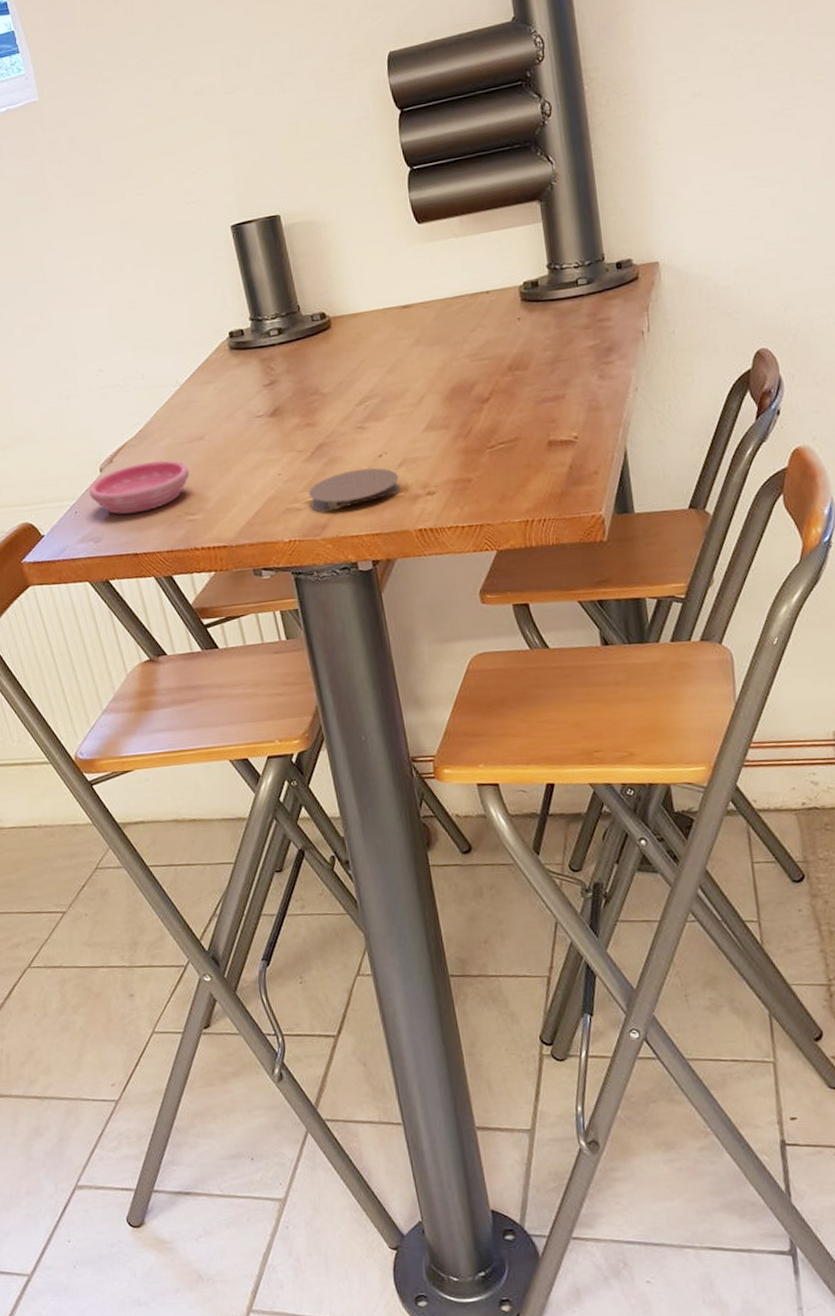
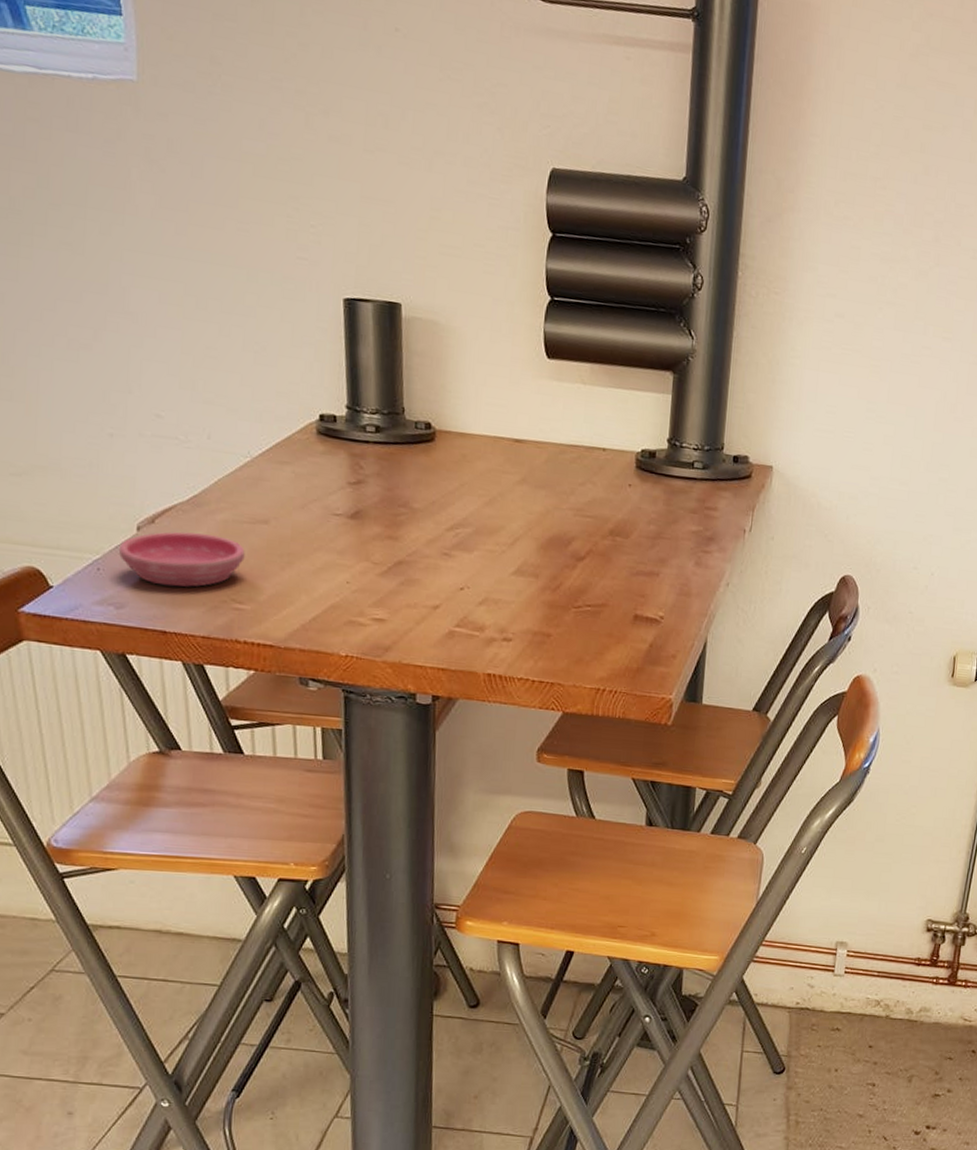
coaster: present [308,467,401,513] -> none [376,596,477,635]

